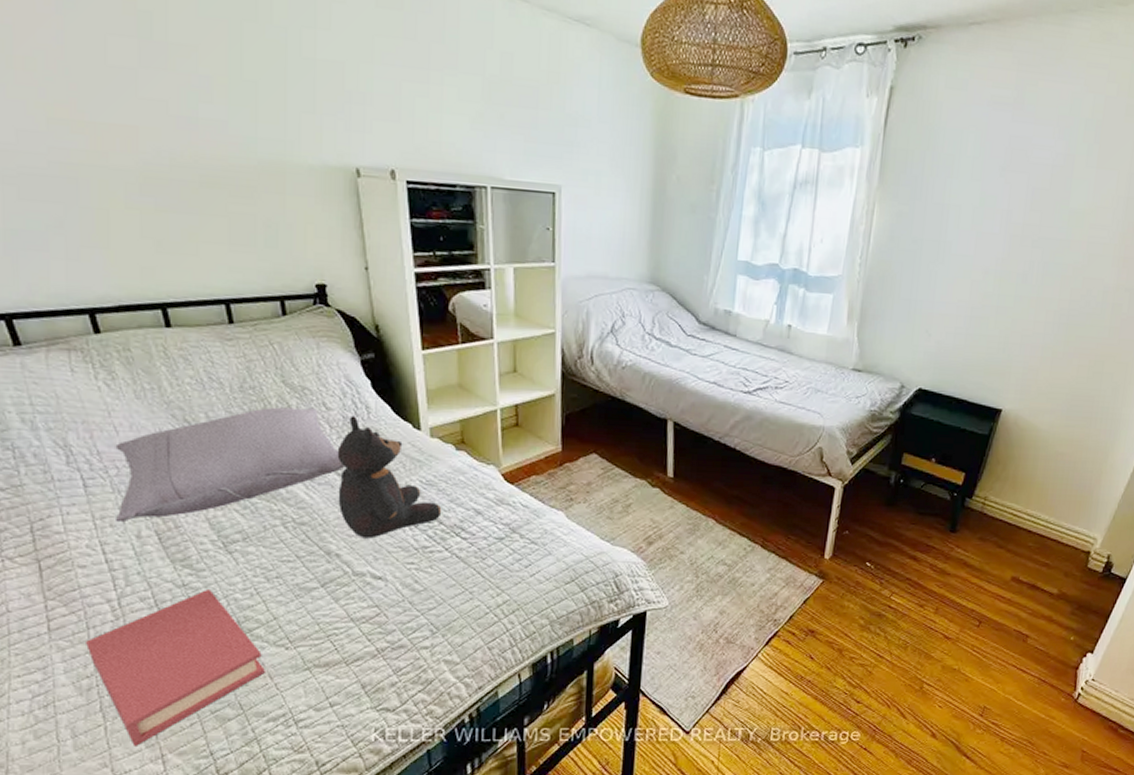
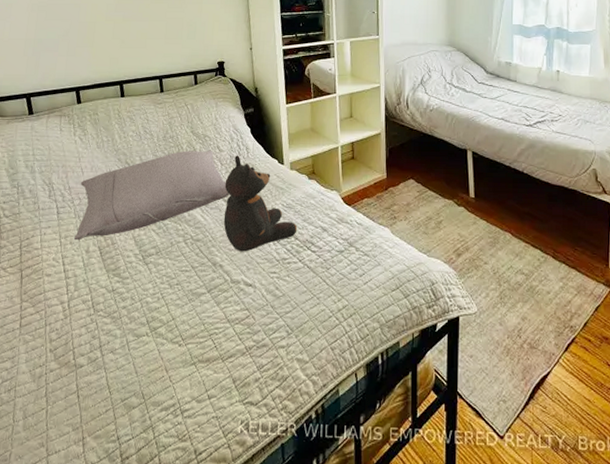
book: present [86,590,265,746] -> none [43,294,163,429]

